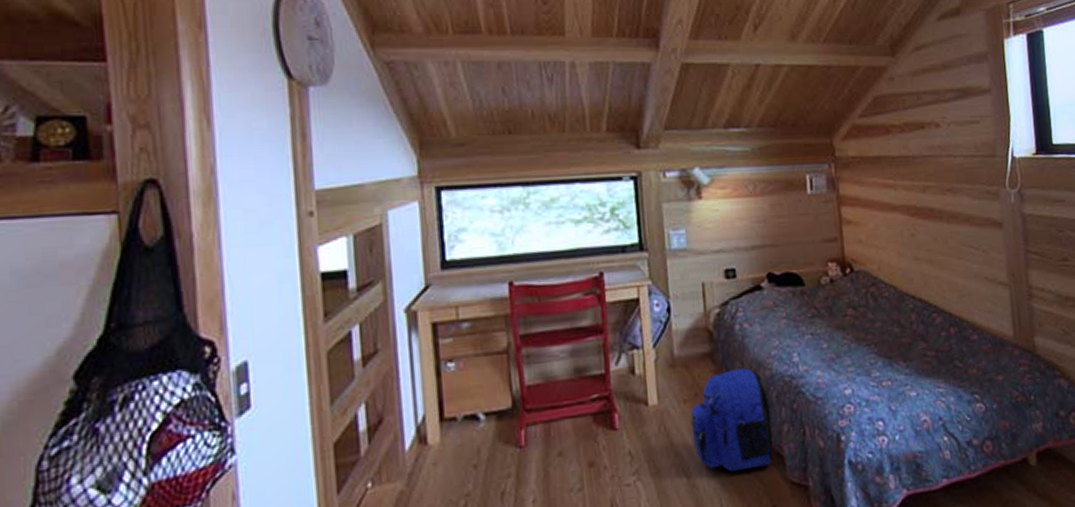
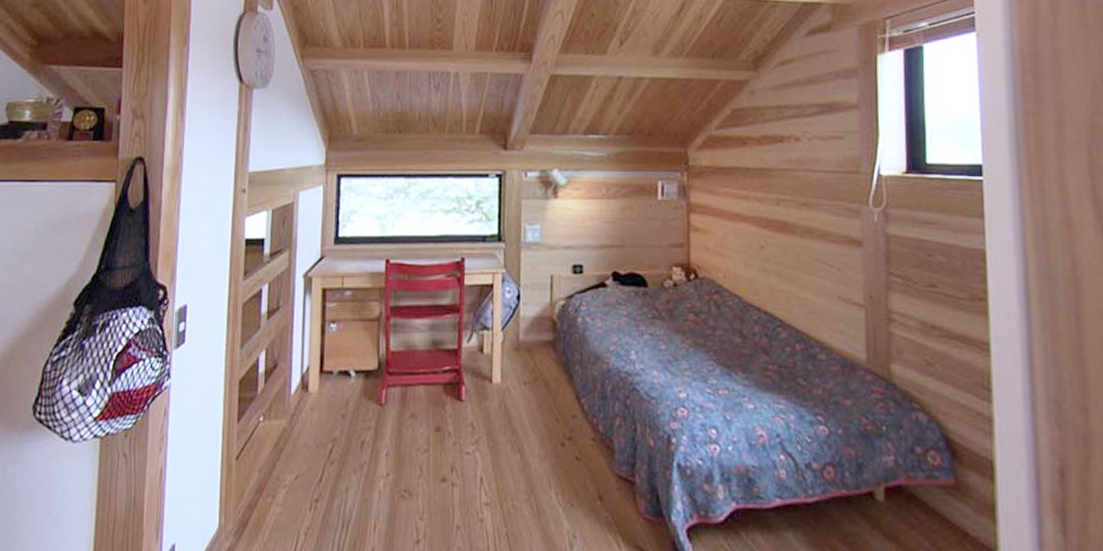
backpack: present [691,368,774,472] -> none [529,359,605,457]

